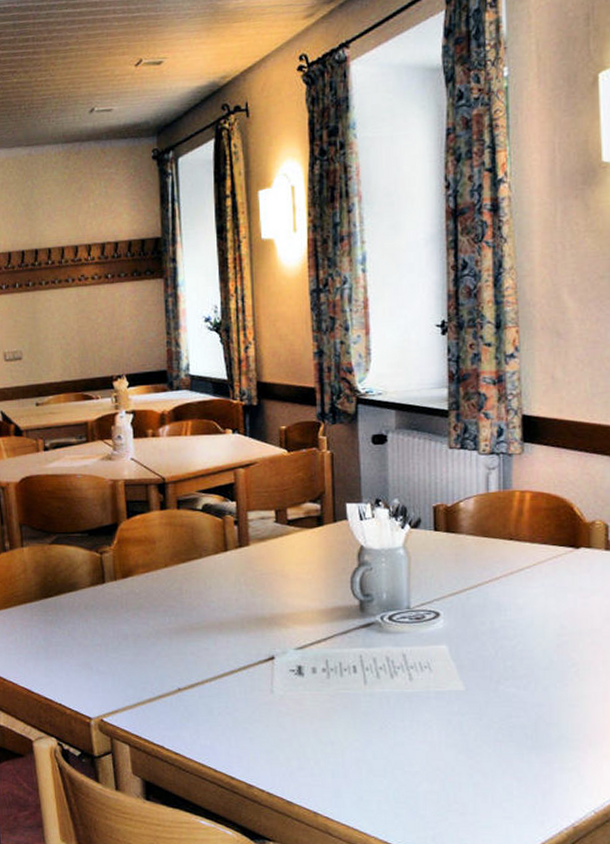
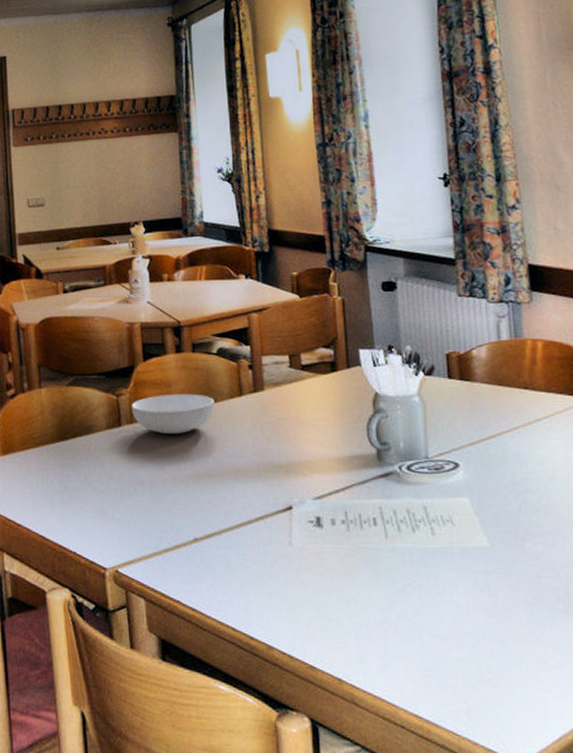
serving bowl: none [115,550,199,590] -> present [131,394,215,434]

